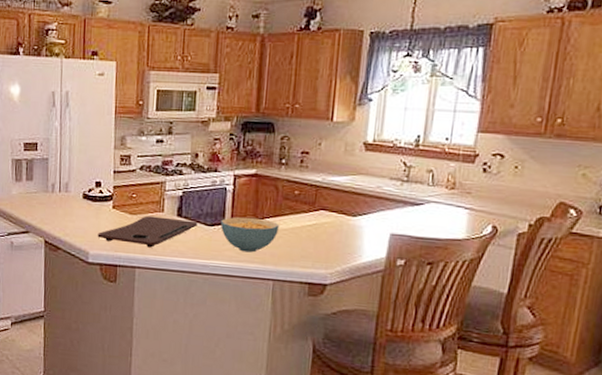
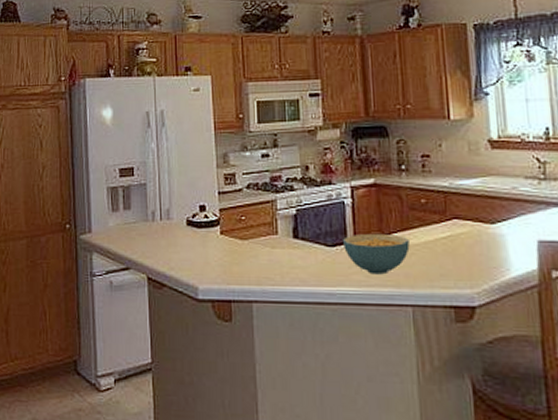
cutting board: present [97,216,198,248] -> none [206,240,317,277]

